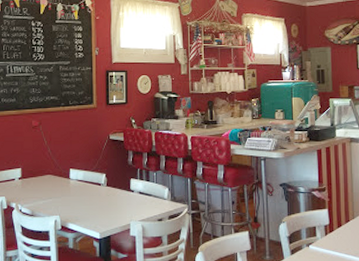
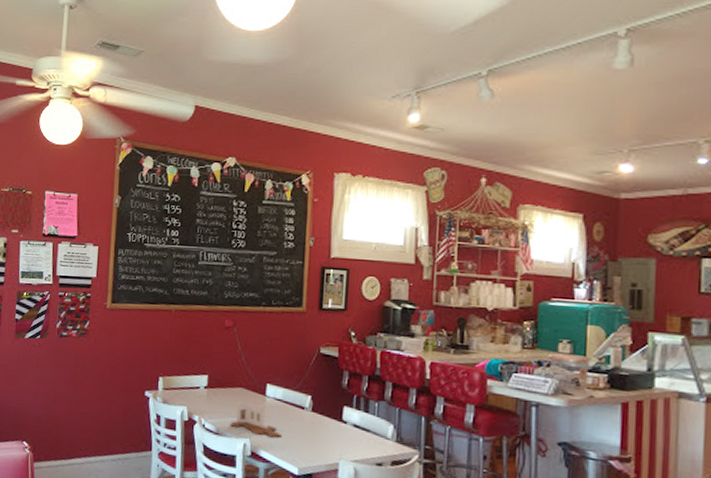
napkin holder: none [43,186,85,212] -> present [230,401,282,438]

